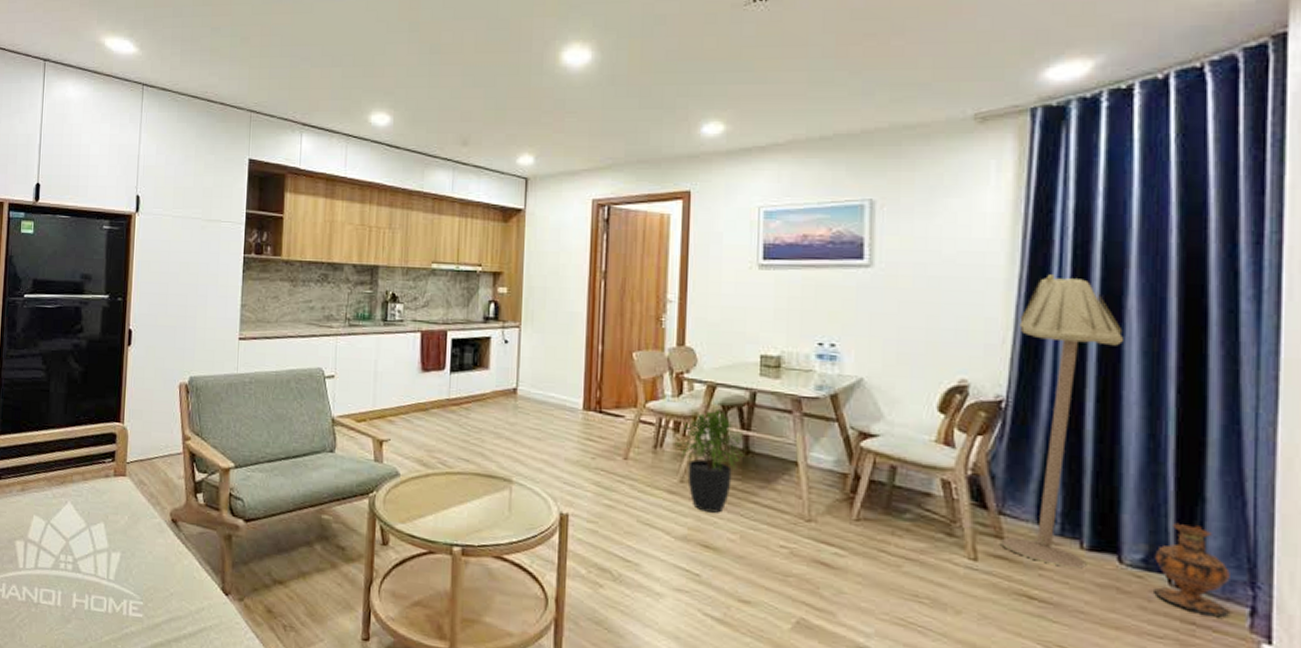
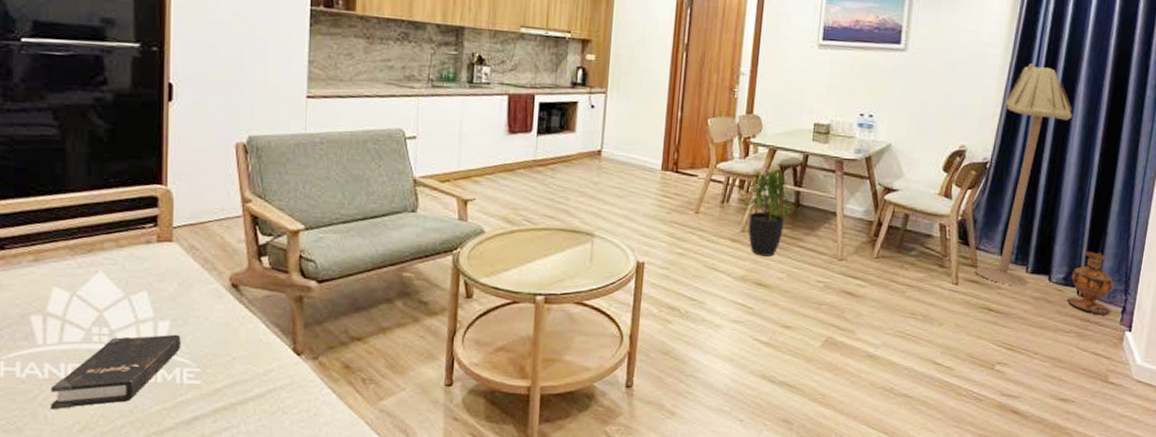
hardback book: none [25,565,129,632] -> present [50,334,181,410]

